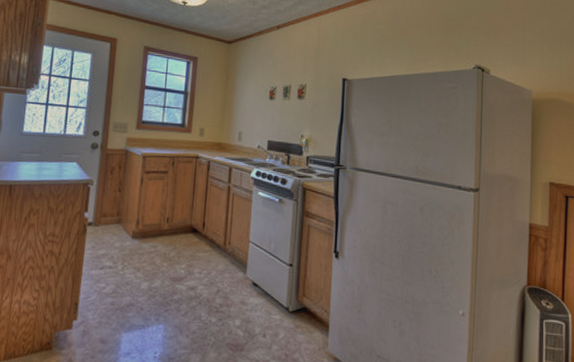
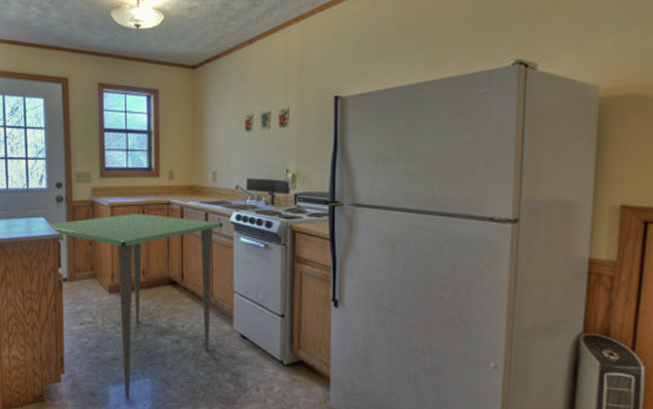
dining table: none [82,164,244,345] -> present [50,213,223,398]

